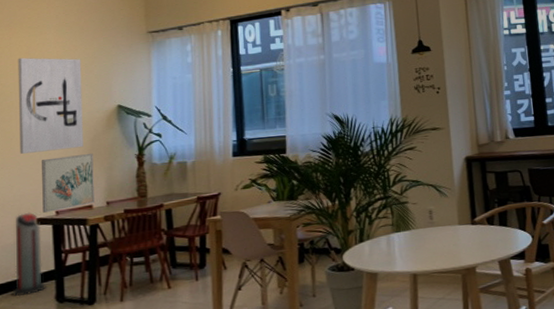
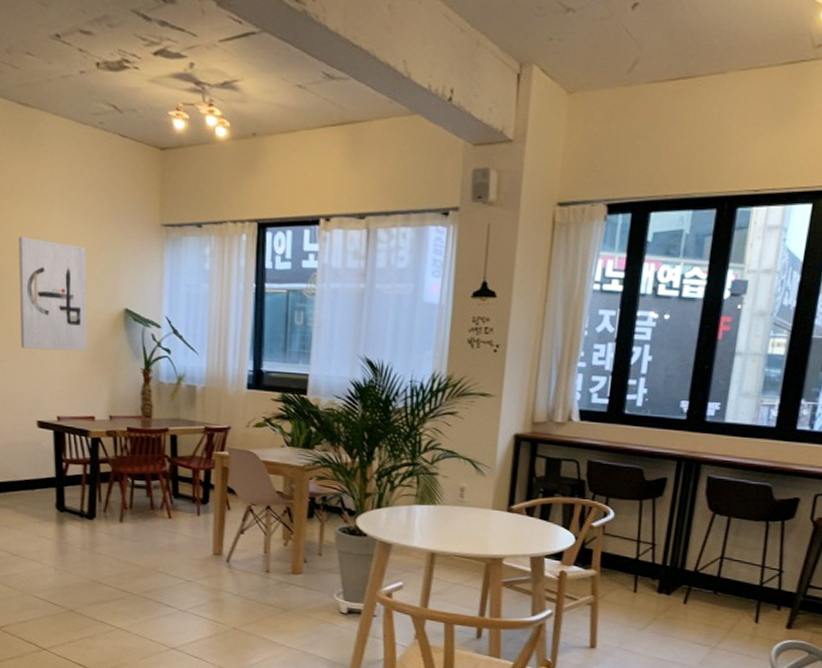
air purifier: present [12,213,46,297] -> none [13,413,47,499]
wall art: present [42,154,94,213] -> none [43,357,97,417]

